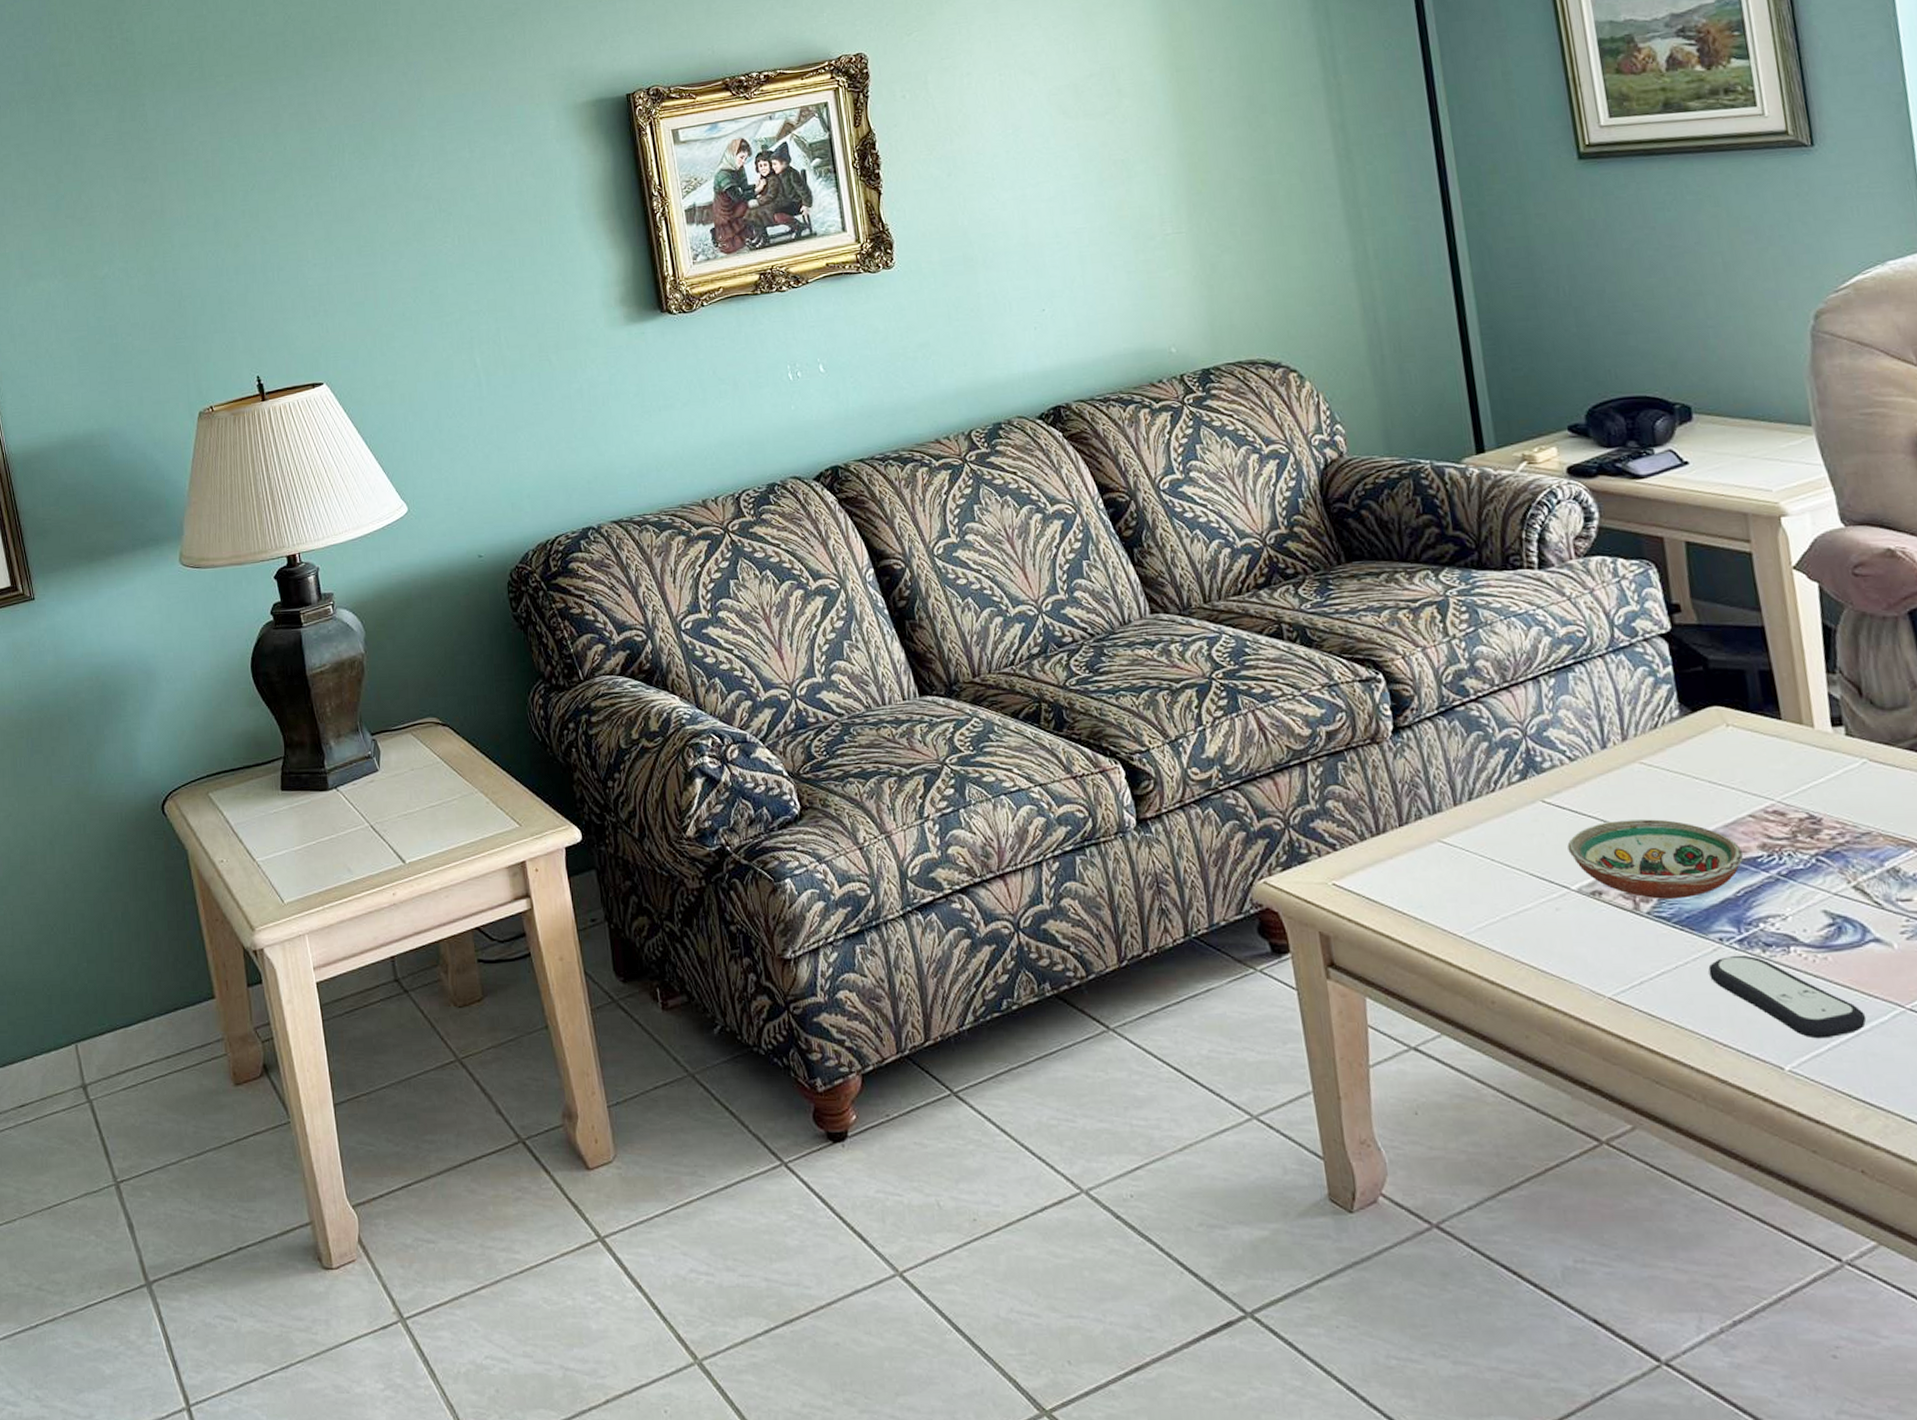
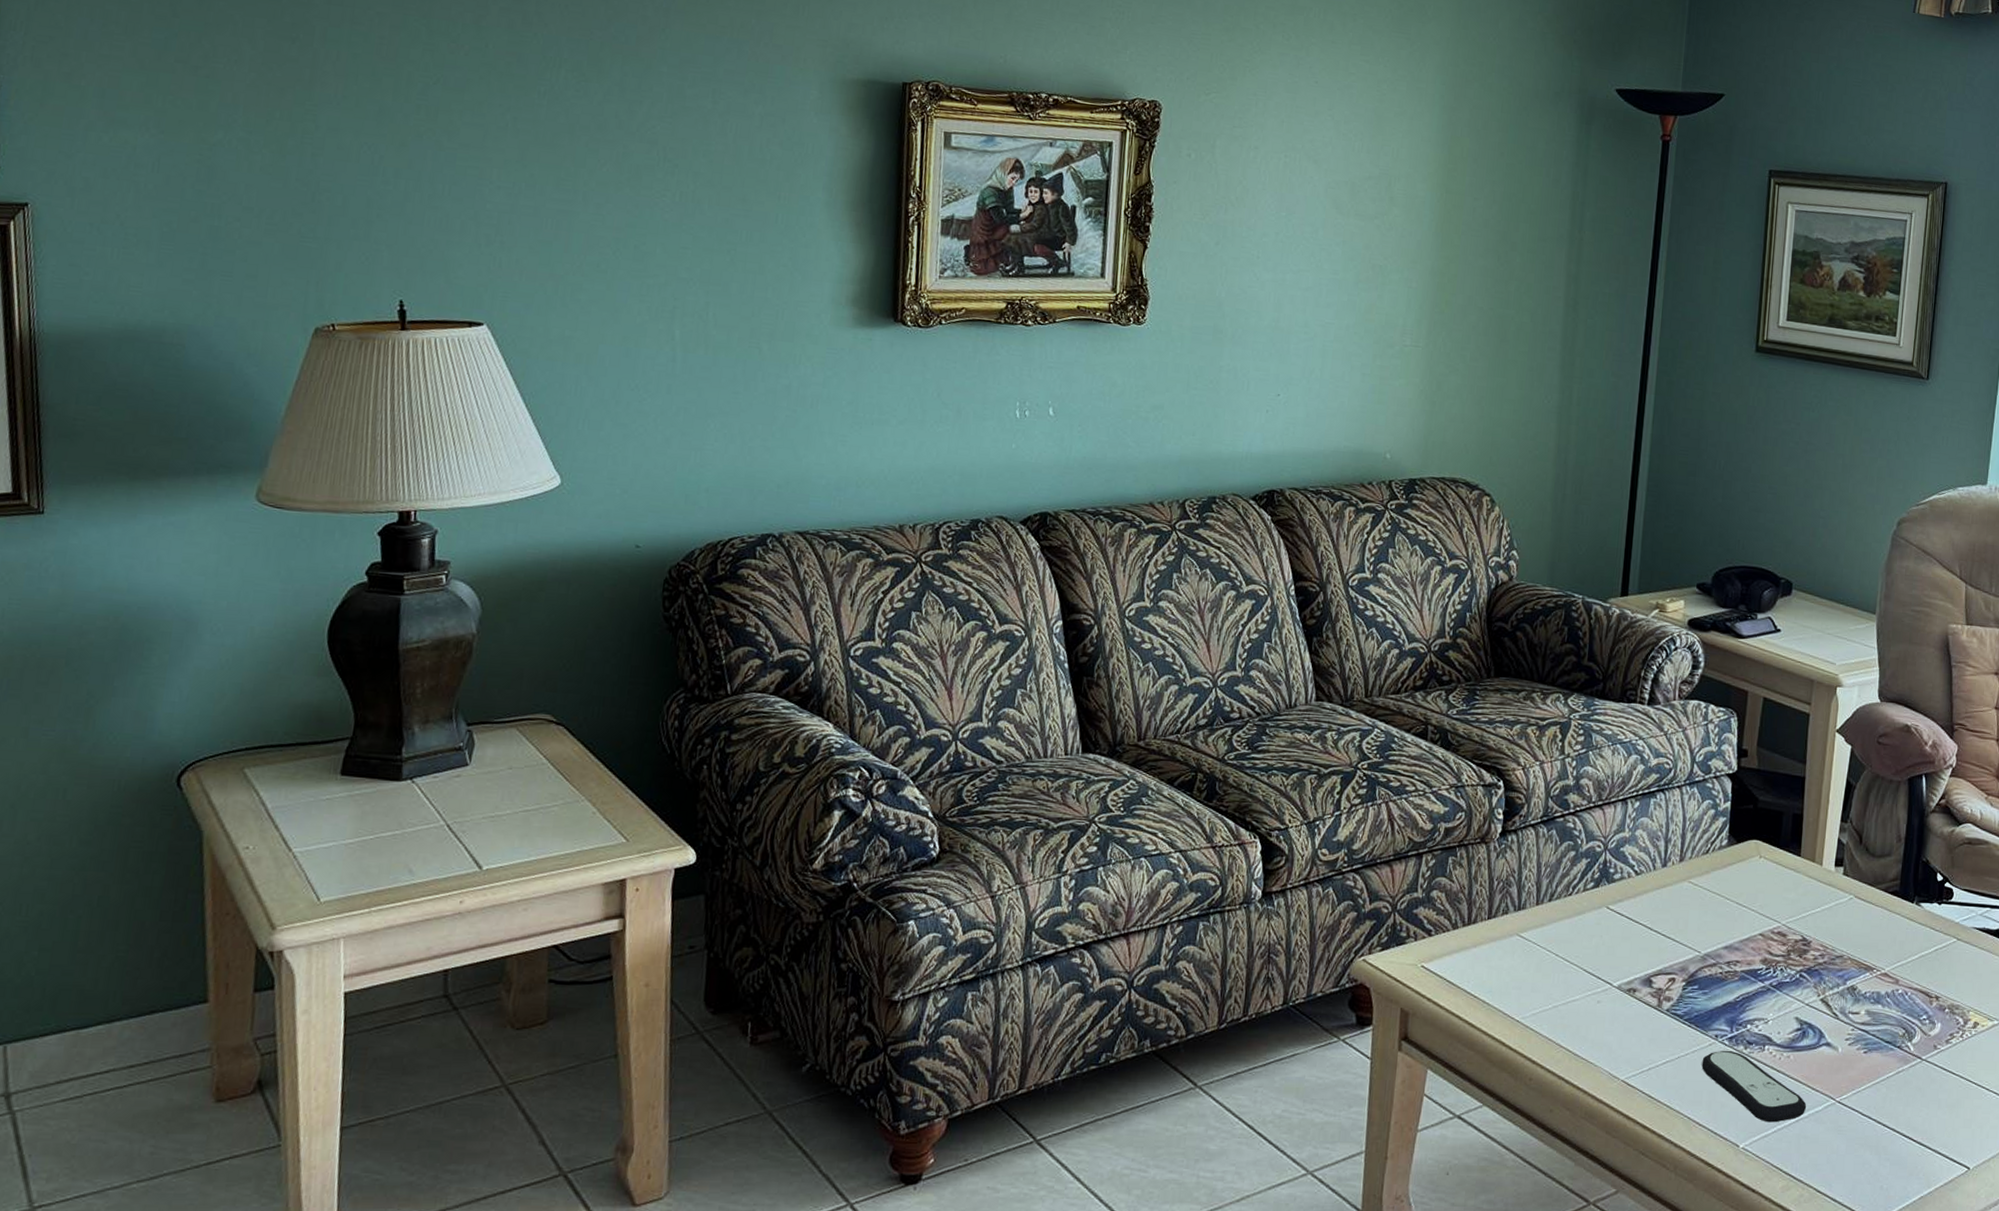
decorative bowl: present [1567,819,1744,899] -> none [1618,929,1749,1000]

